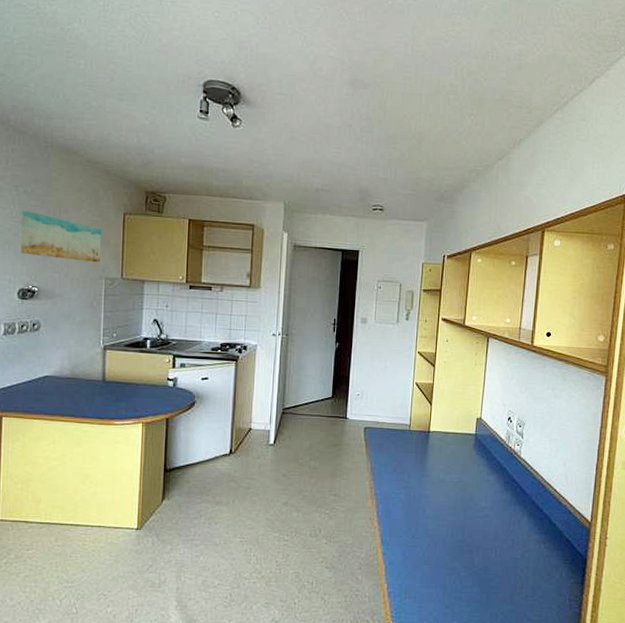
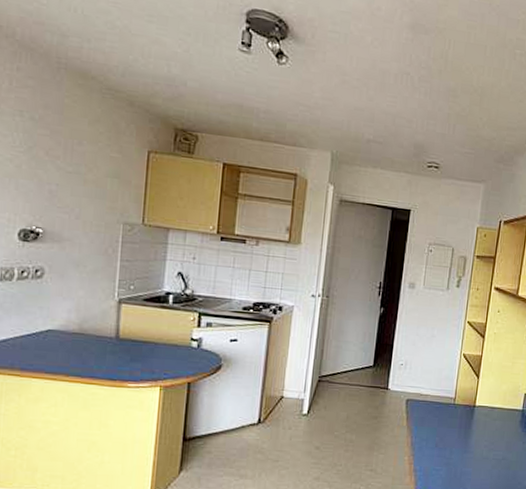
wall art: present [21,210,102,263] -> none [24,139,122,206]

